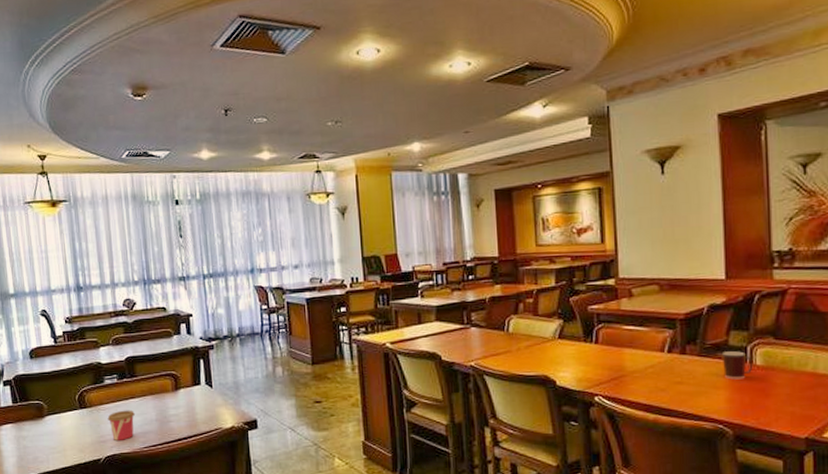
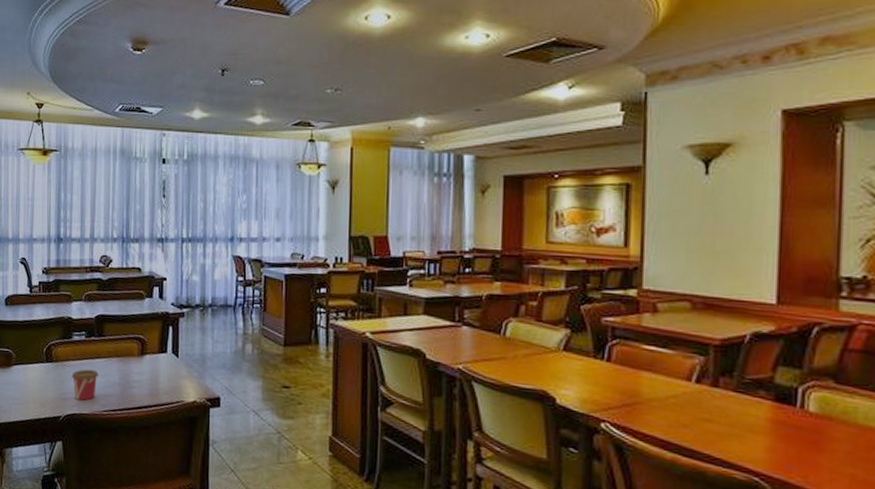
mug: present [721,351,753,380] -> none [764,390,805,427]

